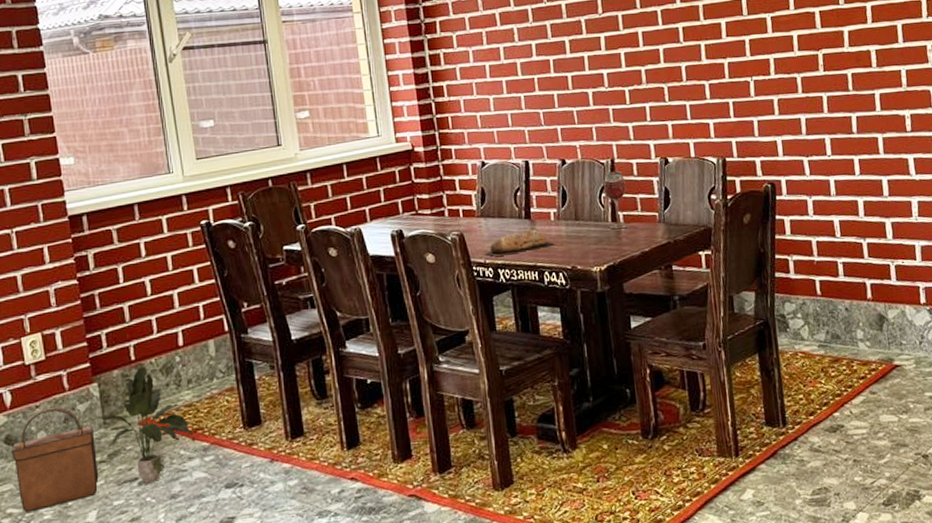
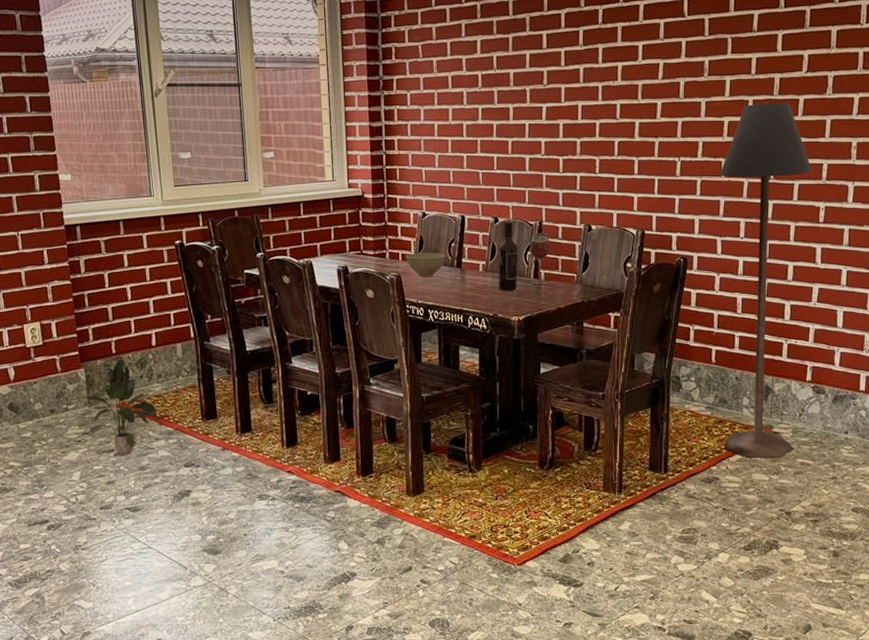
handbag: present [11,406,99,513] -> none [14,384,83,467]
bowl: none [466,204,513,234] -> present [405,253,446,278]
bread loaf: present [484,230,555,257] -> none [417,278,481,299]
wine bottle: none [570,162,595,240] -> present [499,221,518,291]
floor lamp: none [795,10,921,398] -> present [719,102,812,458]

